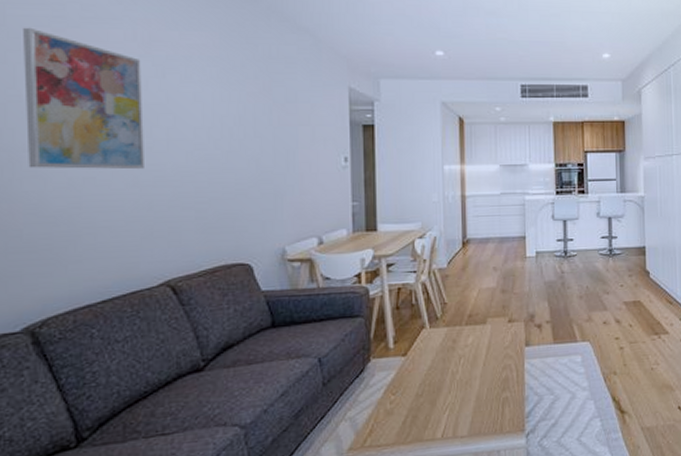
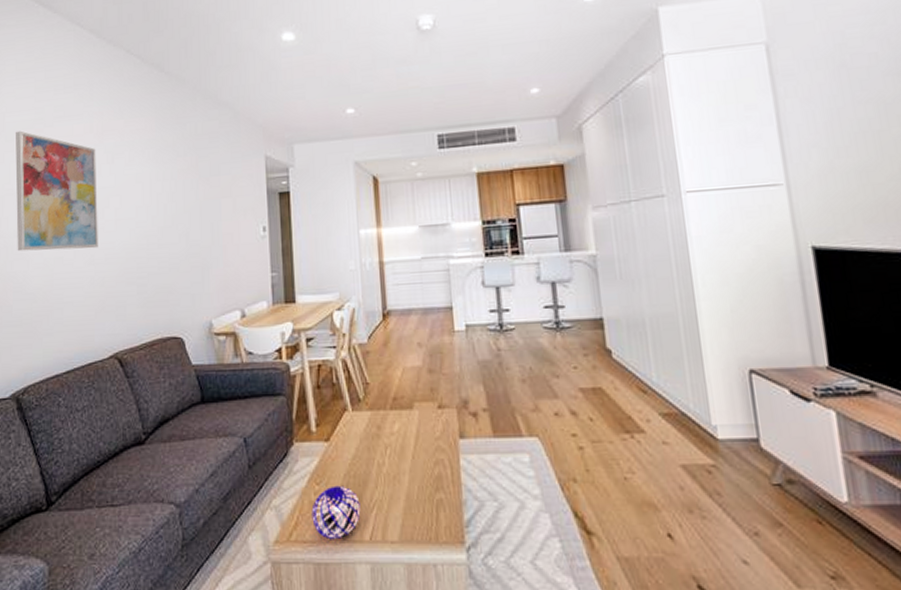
decorative orb: none [387,393,434,442] -> present [311,485,361,540]

